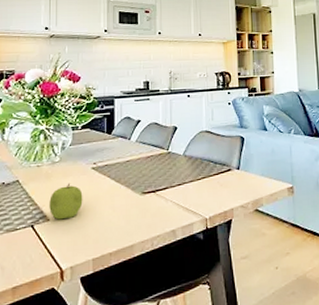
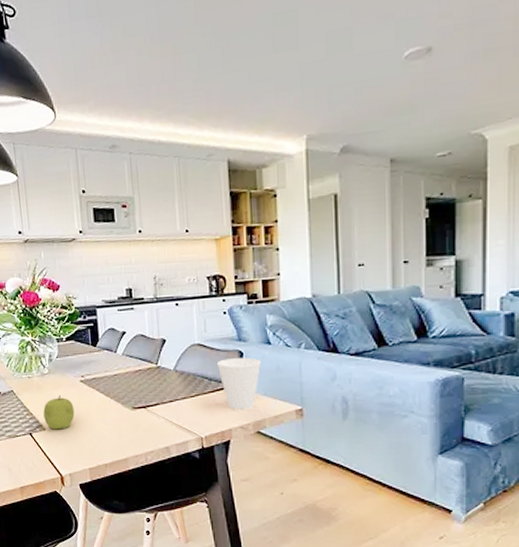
cup: none [221,142,259,190] -> present [216,357,261,410]

